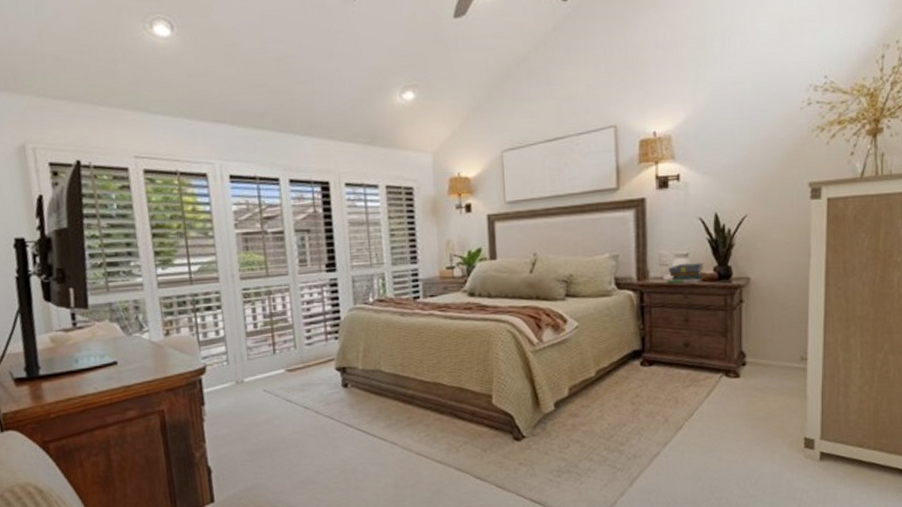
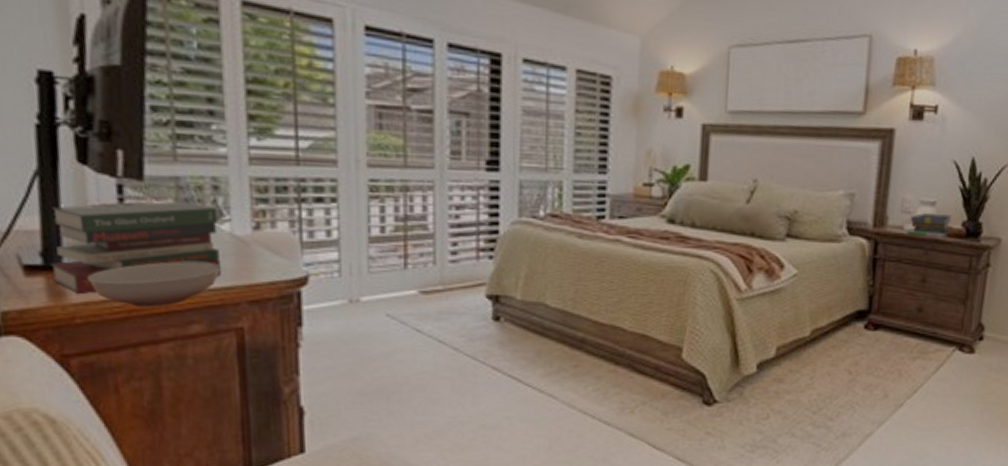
books: none [30,320,146,395] -> present [51,201,222,294]
bowl: none [56,364,145,402] -> present [87,261,220,308]

